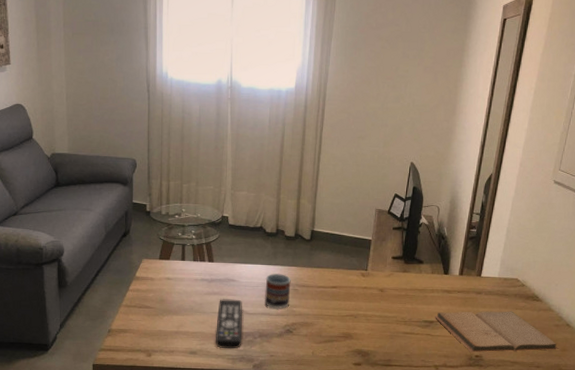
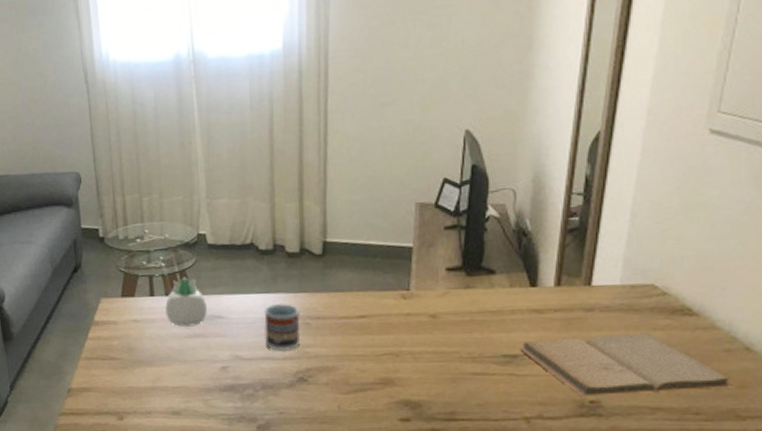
succulent planter: none [192,248,224,286] -> present [165,277,207,327]
remote control: present [216,299,243,349] -> none [203,341,240,407]

